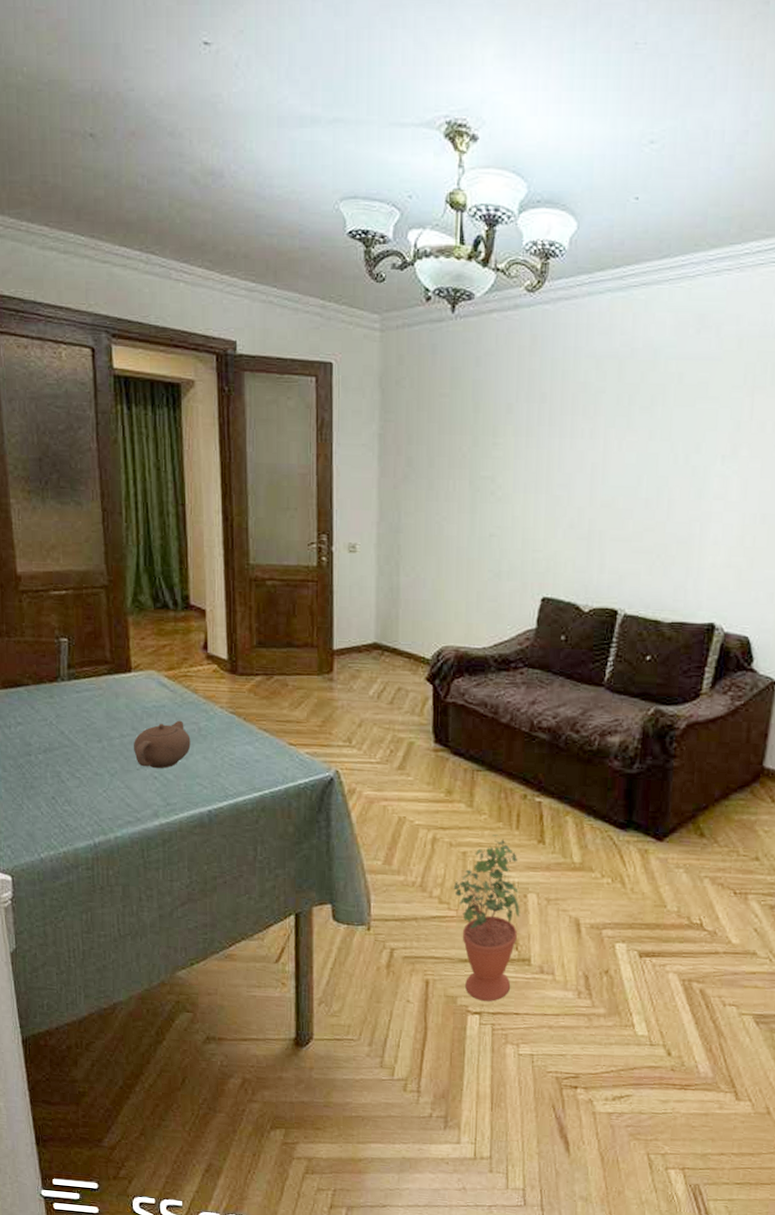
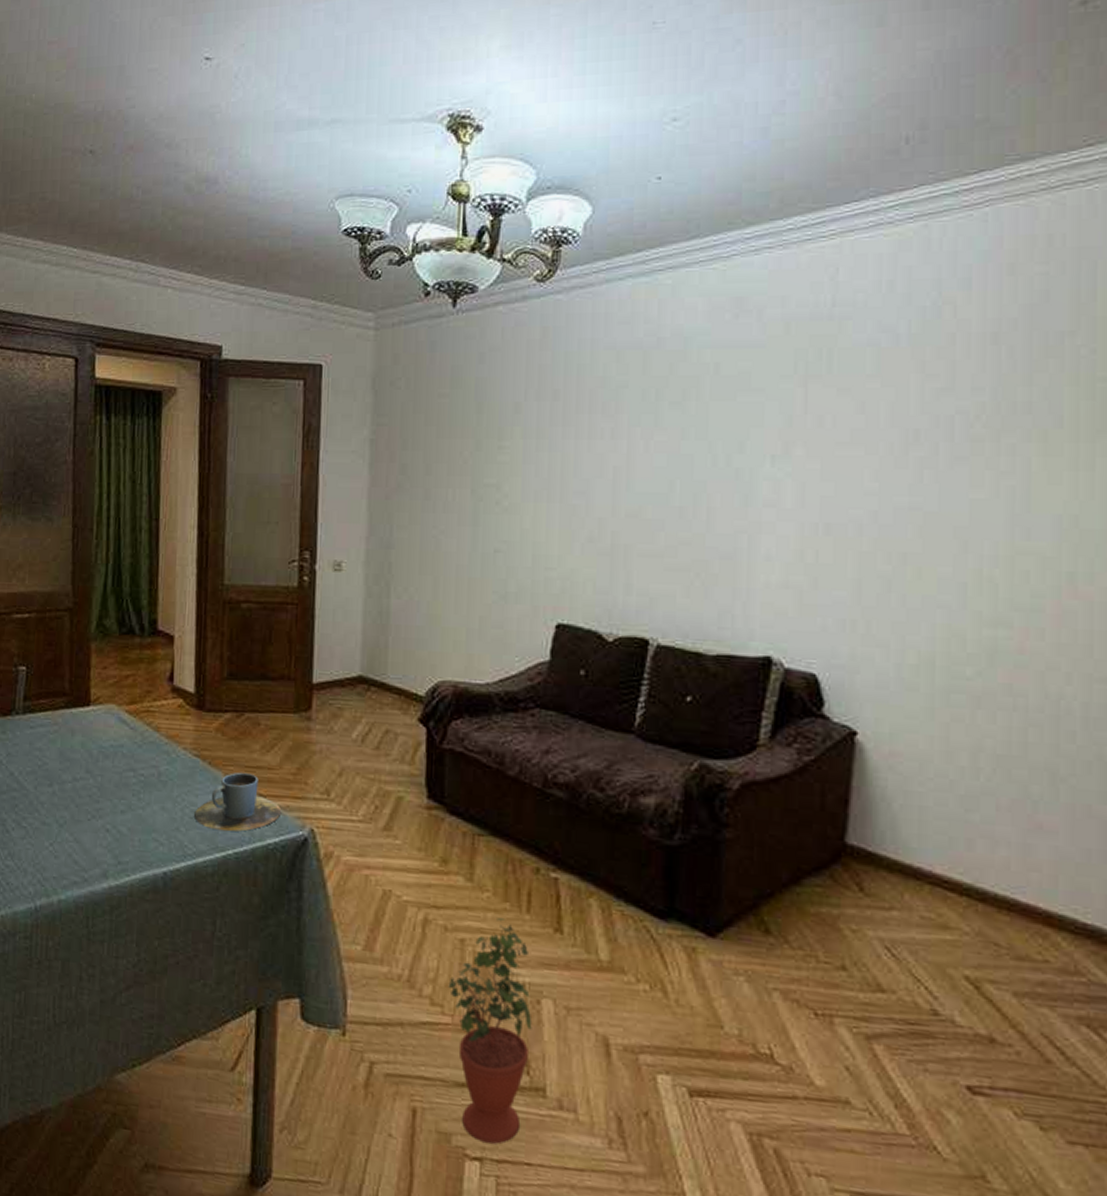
teapot: present [134,720,191,769] -> none [86,763,149,820]
cup: none [233,725,310,775] -> present [194,772,282,832]

